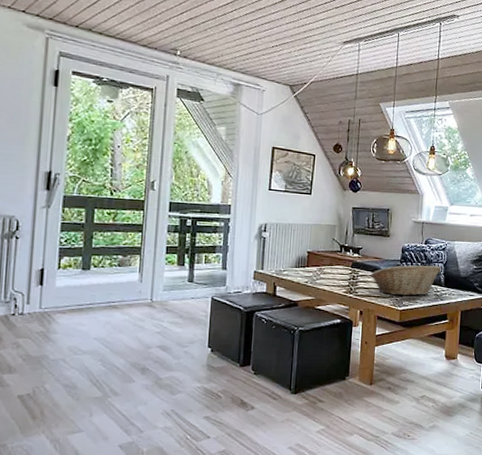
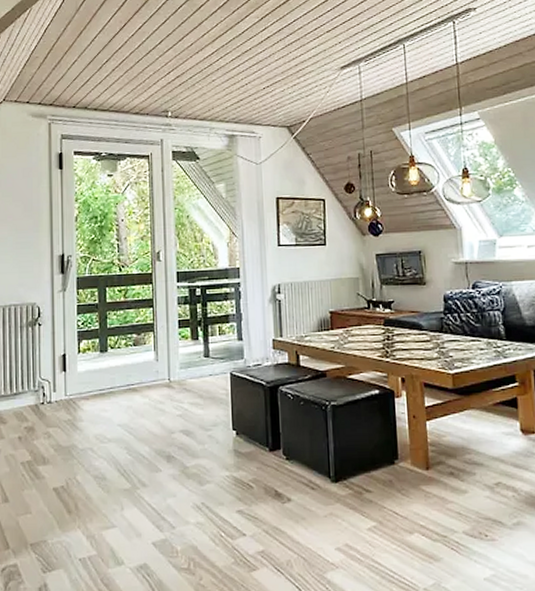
fruit basket: present [370,265,441,296] -> none [408,314,499,356]

